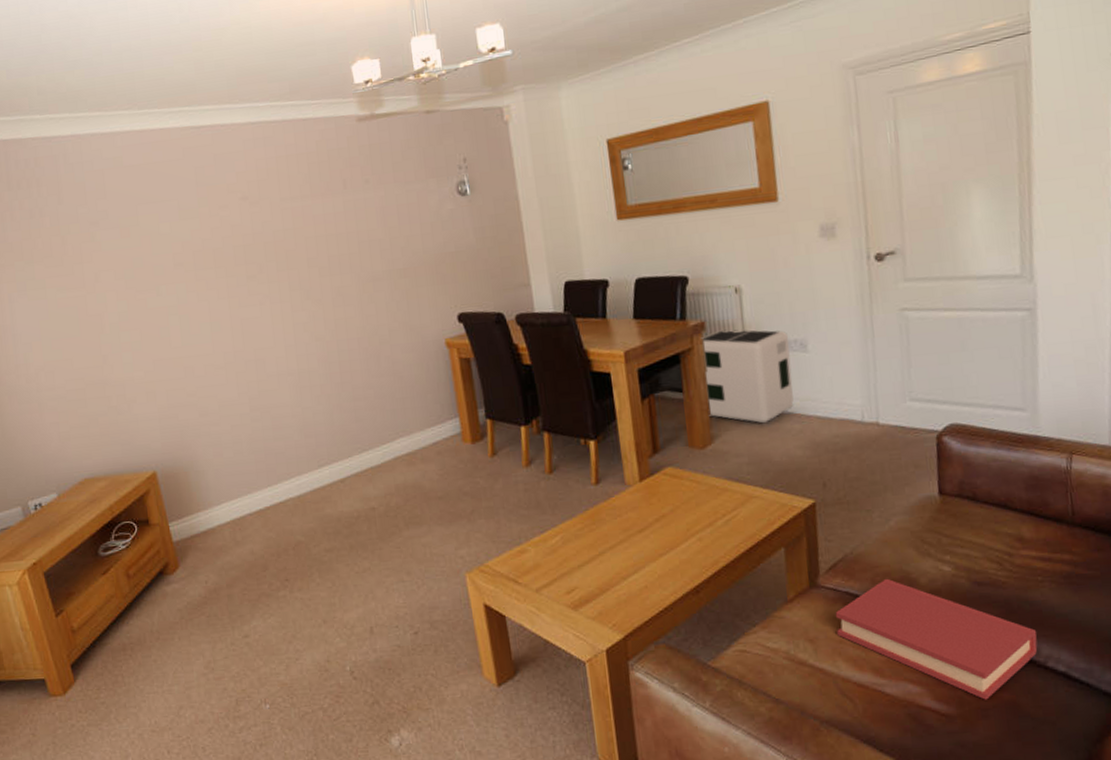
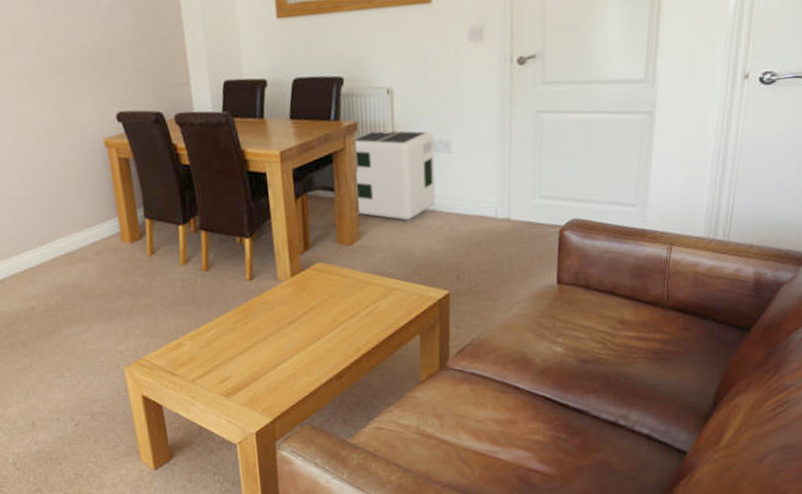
hardback book: present [835,578,1038,700] -> none [460,359,629,461]

